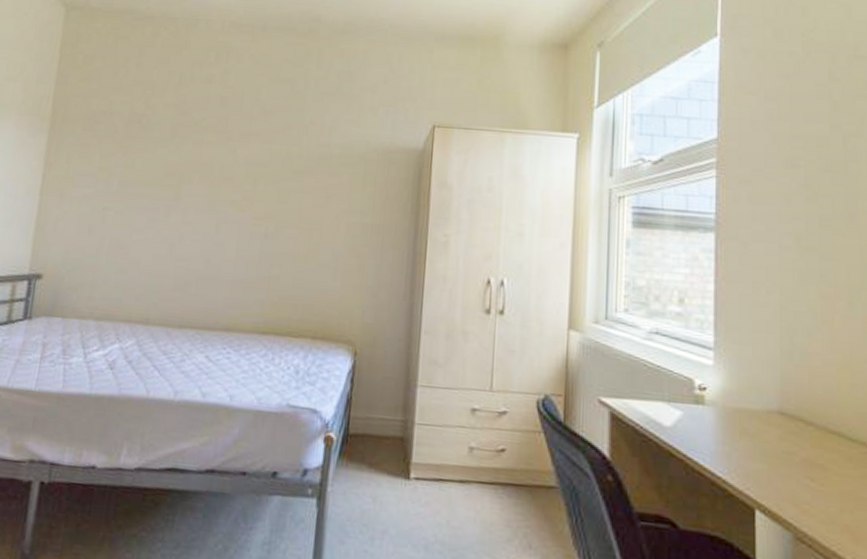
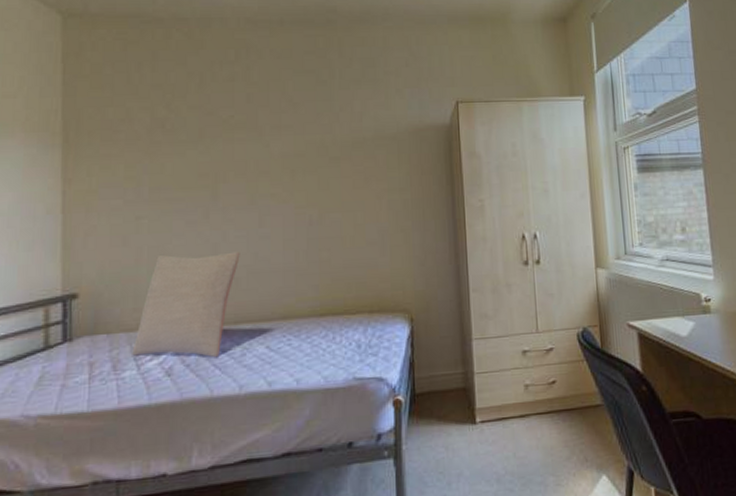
pillow: none [81,247,194,359] -> present [132,252,240,358]

